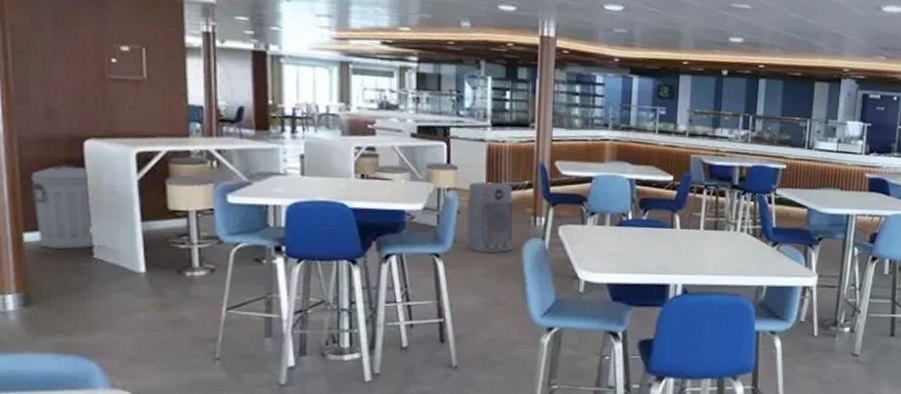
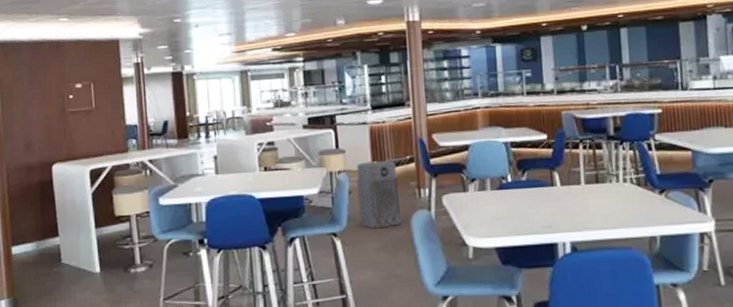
trash can: present [31,164,94,249] -> none [16,186,62,258]

